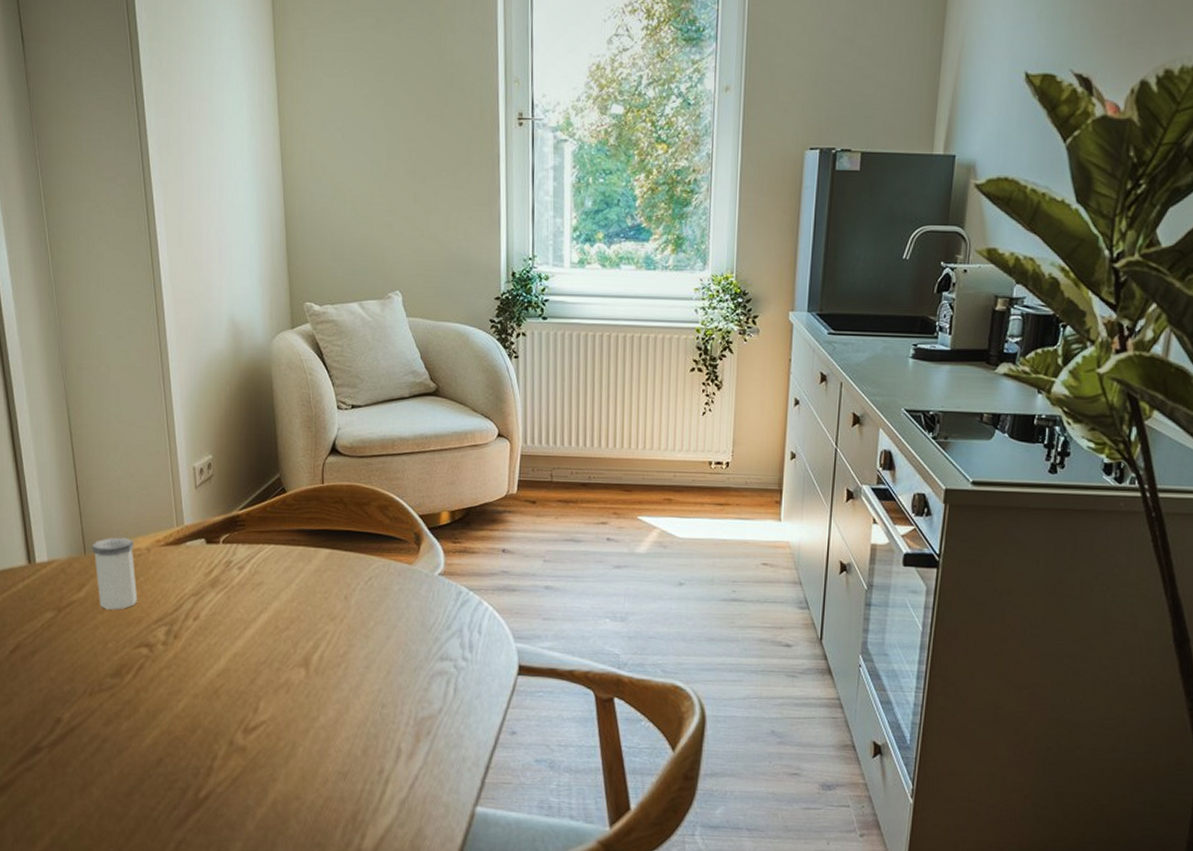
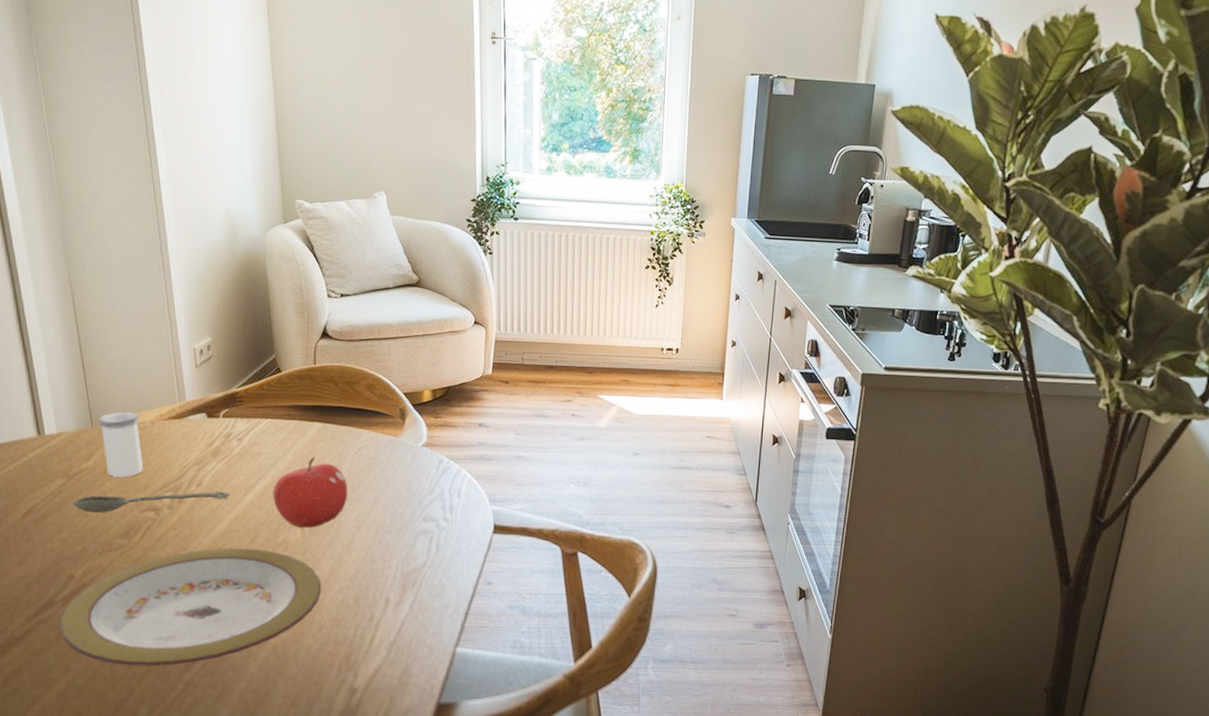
plate: none [45,689,327,822] -> present [59,548,322,667]
spoon: none [61,625,228,650] -> present [72,491,229,514]
fruit: none [275,587,357,668] -> present [273,457,348,529]

